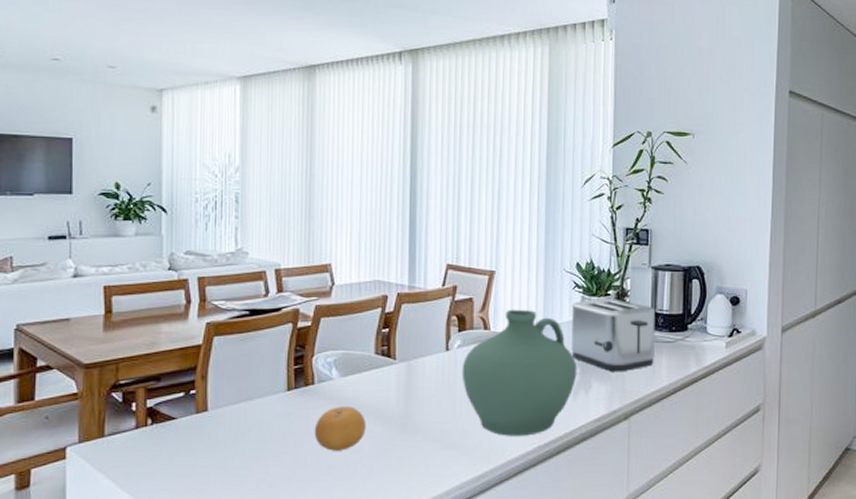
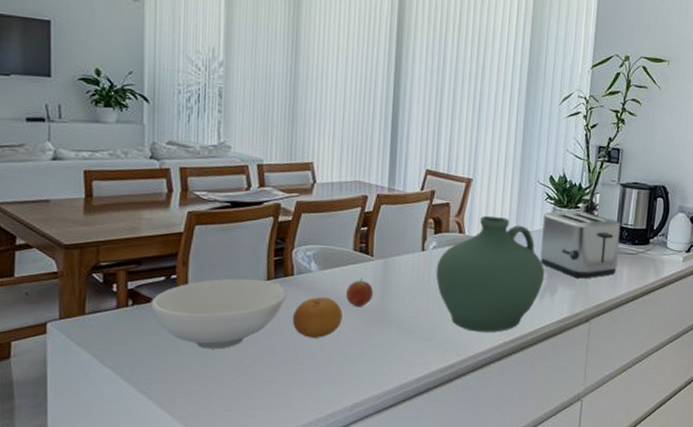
decorative bowl: none [170,390,309,468] -> present [151,278,288,349]
fruit: none [369,383,398,416] -> present [346,277,374,308]

